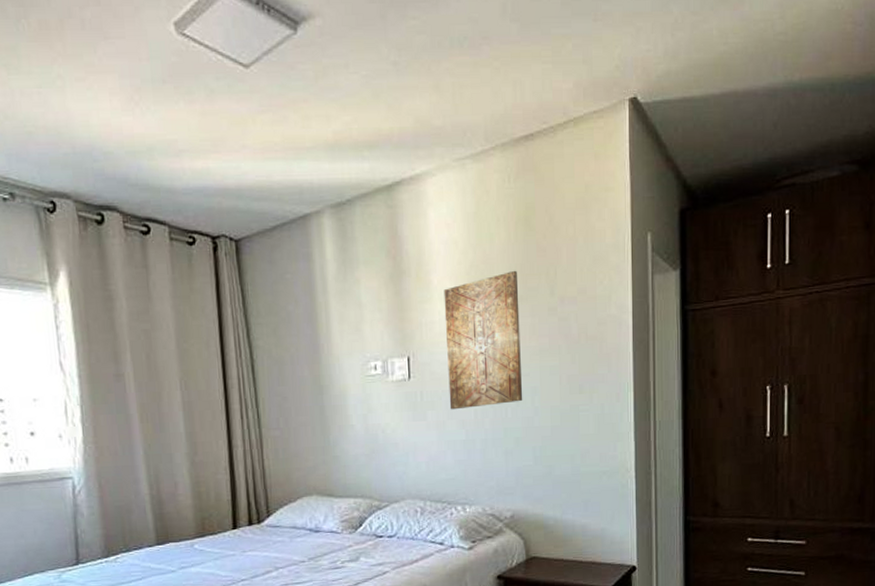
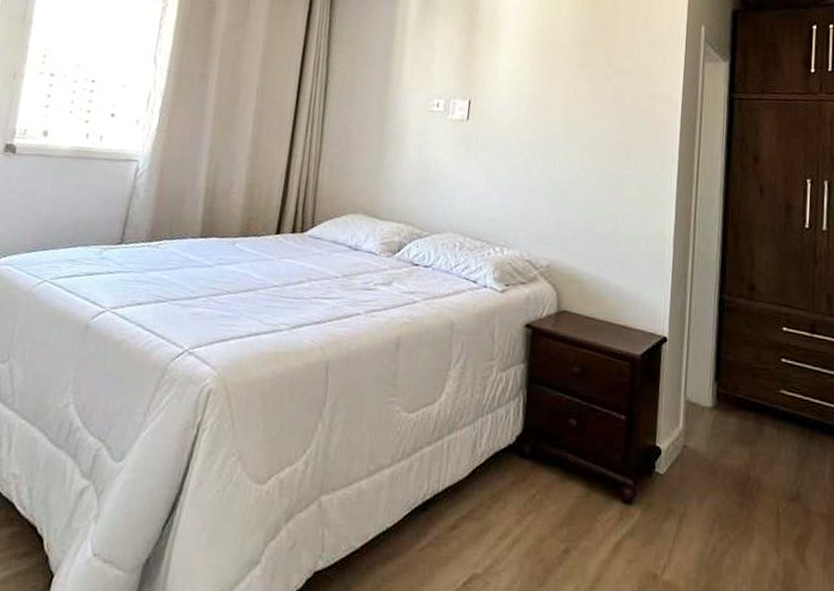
wall art: present [443,270,523,410] -> none [501,39,579,157]

